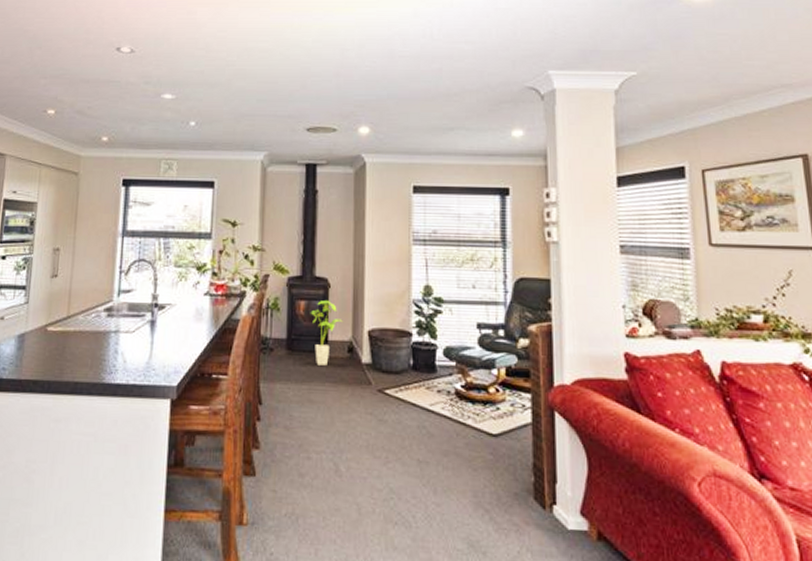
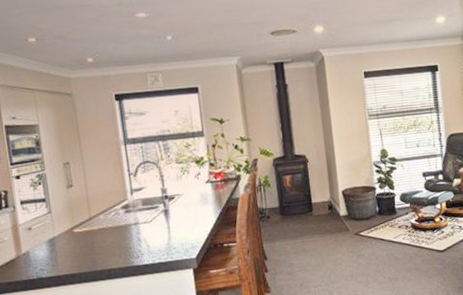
house plant: present [310,299,343,366] -> none [295,172,322,223]

